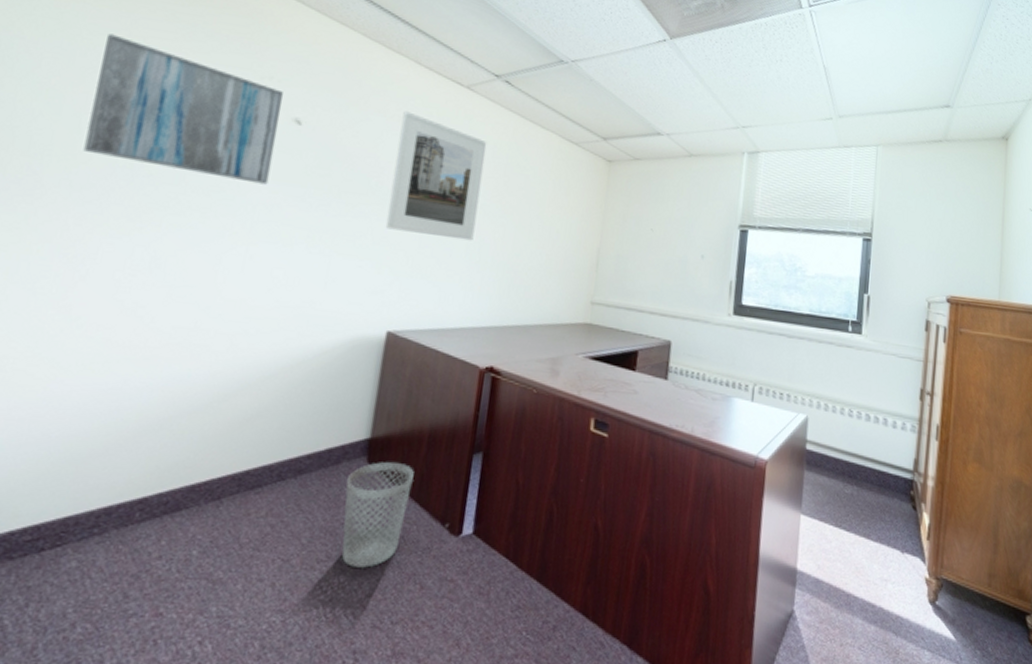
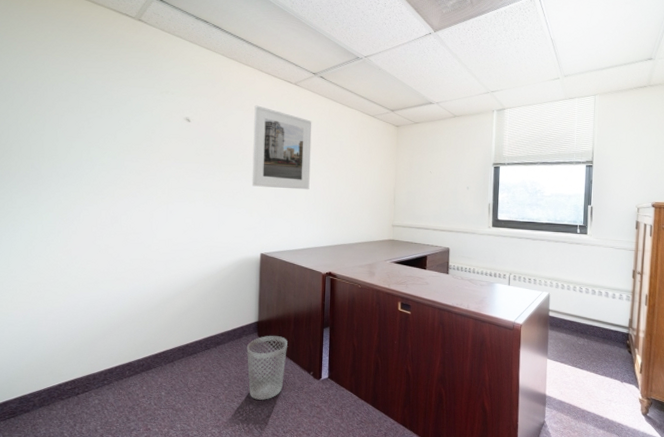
wall art: present [83,33,283,185] -> none [61,74,177,164]

